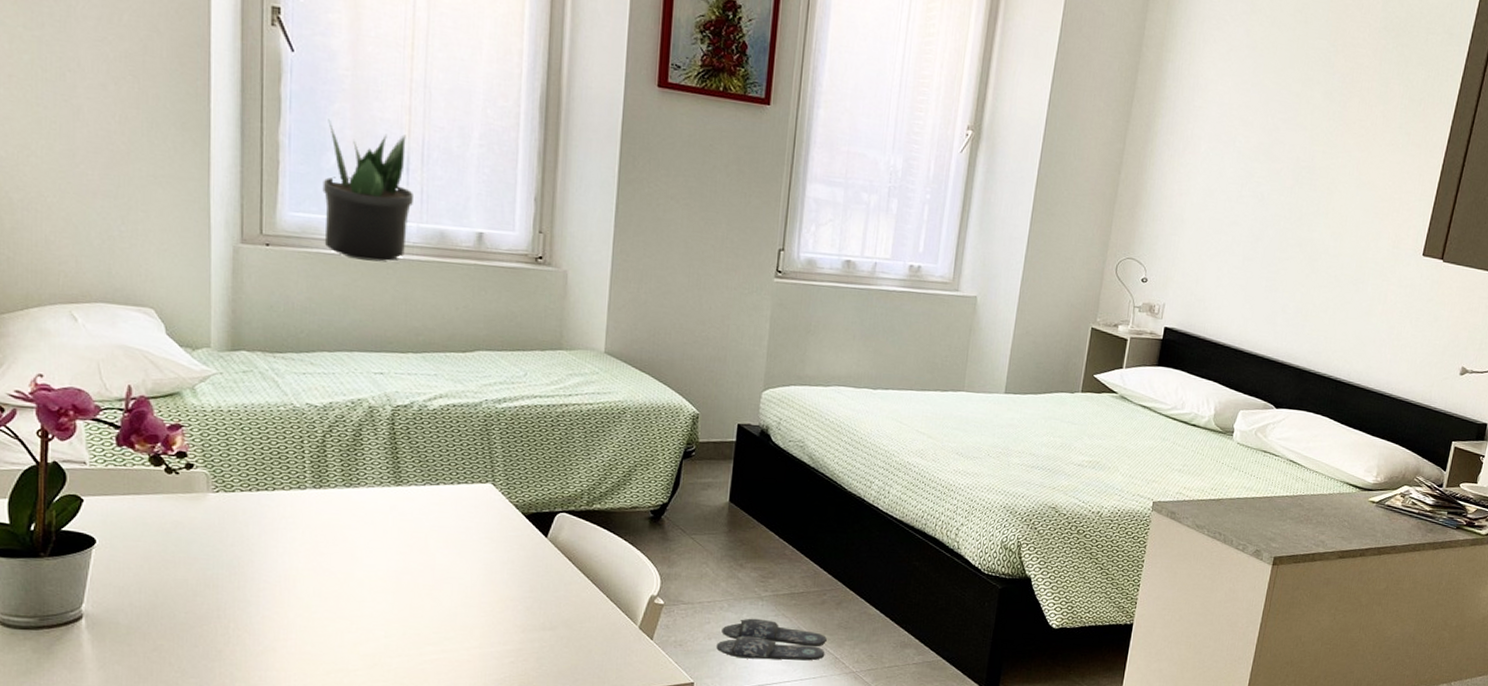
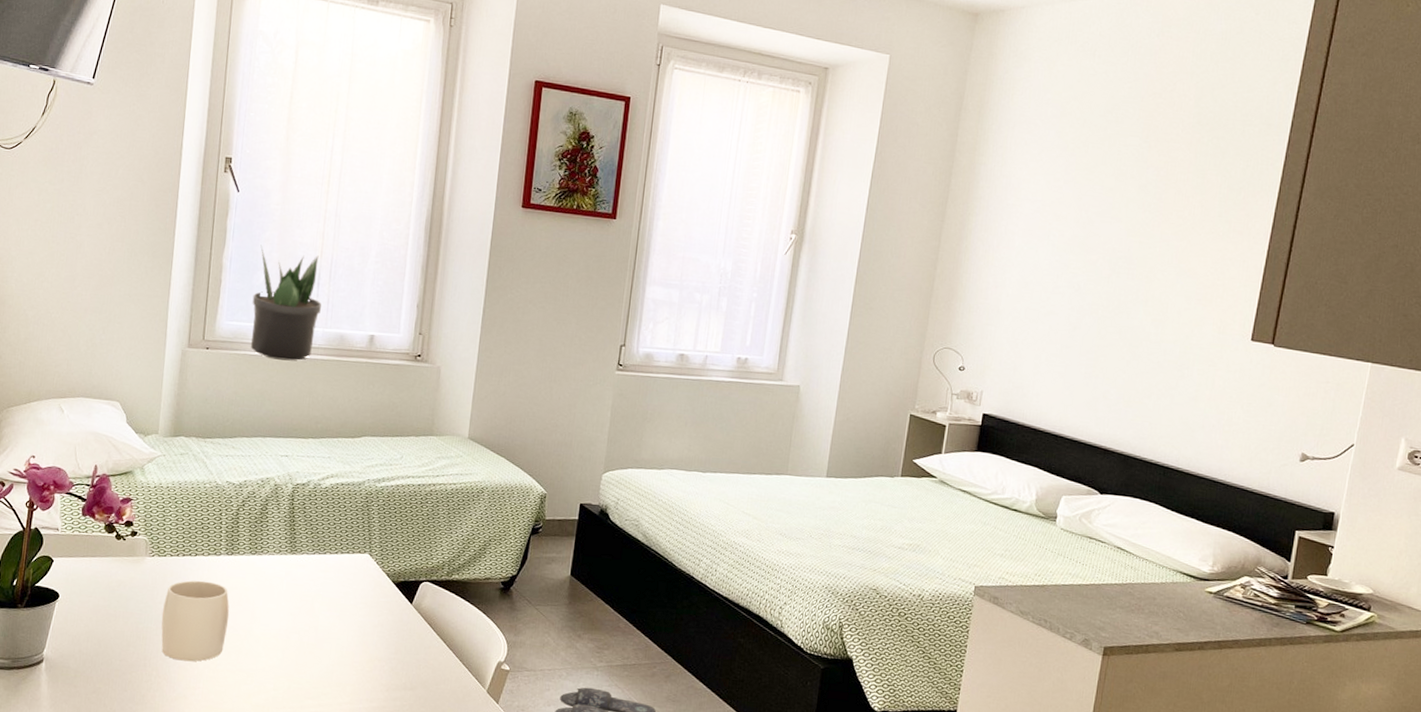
mug: none [235,518,323,611] -> present [161,580,230,662]

